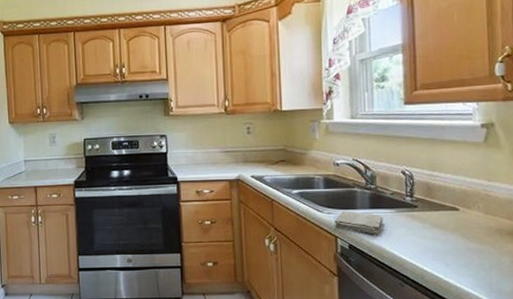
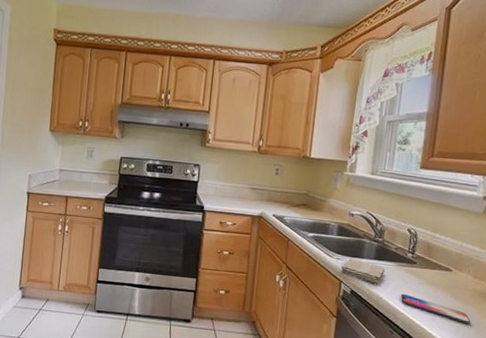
smartphone: none [406,241,491,265] -> present [401,293,471,323]

